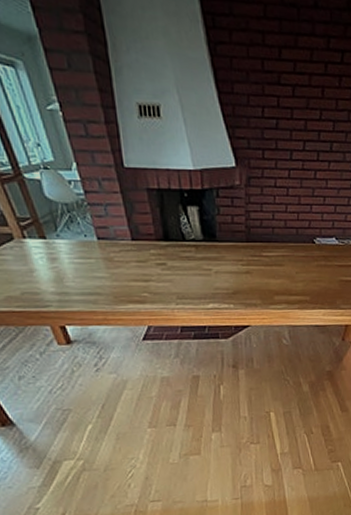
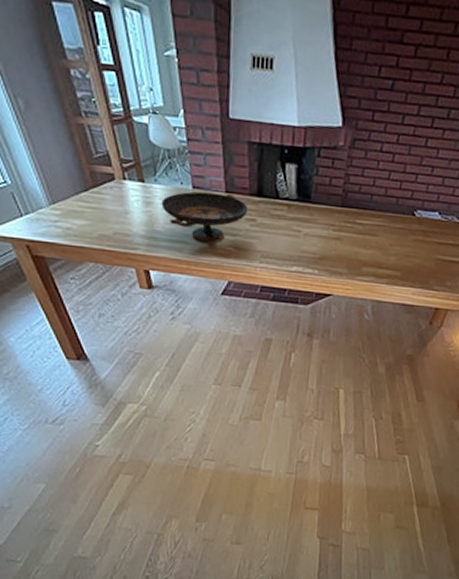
decorative bowl: none [67,241,157,289] -> present [161,191,248,240]

